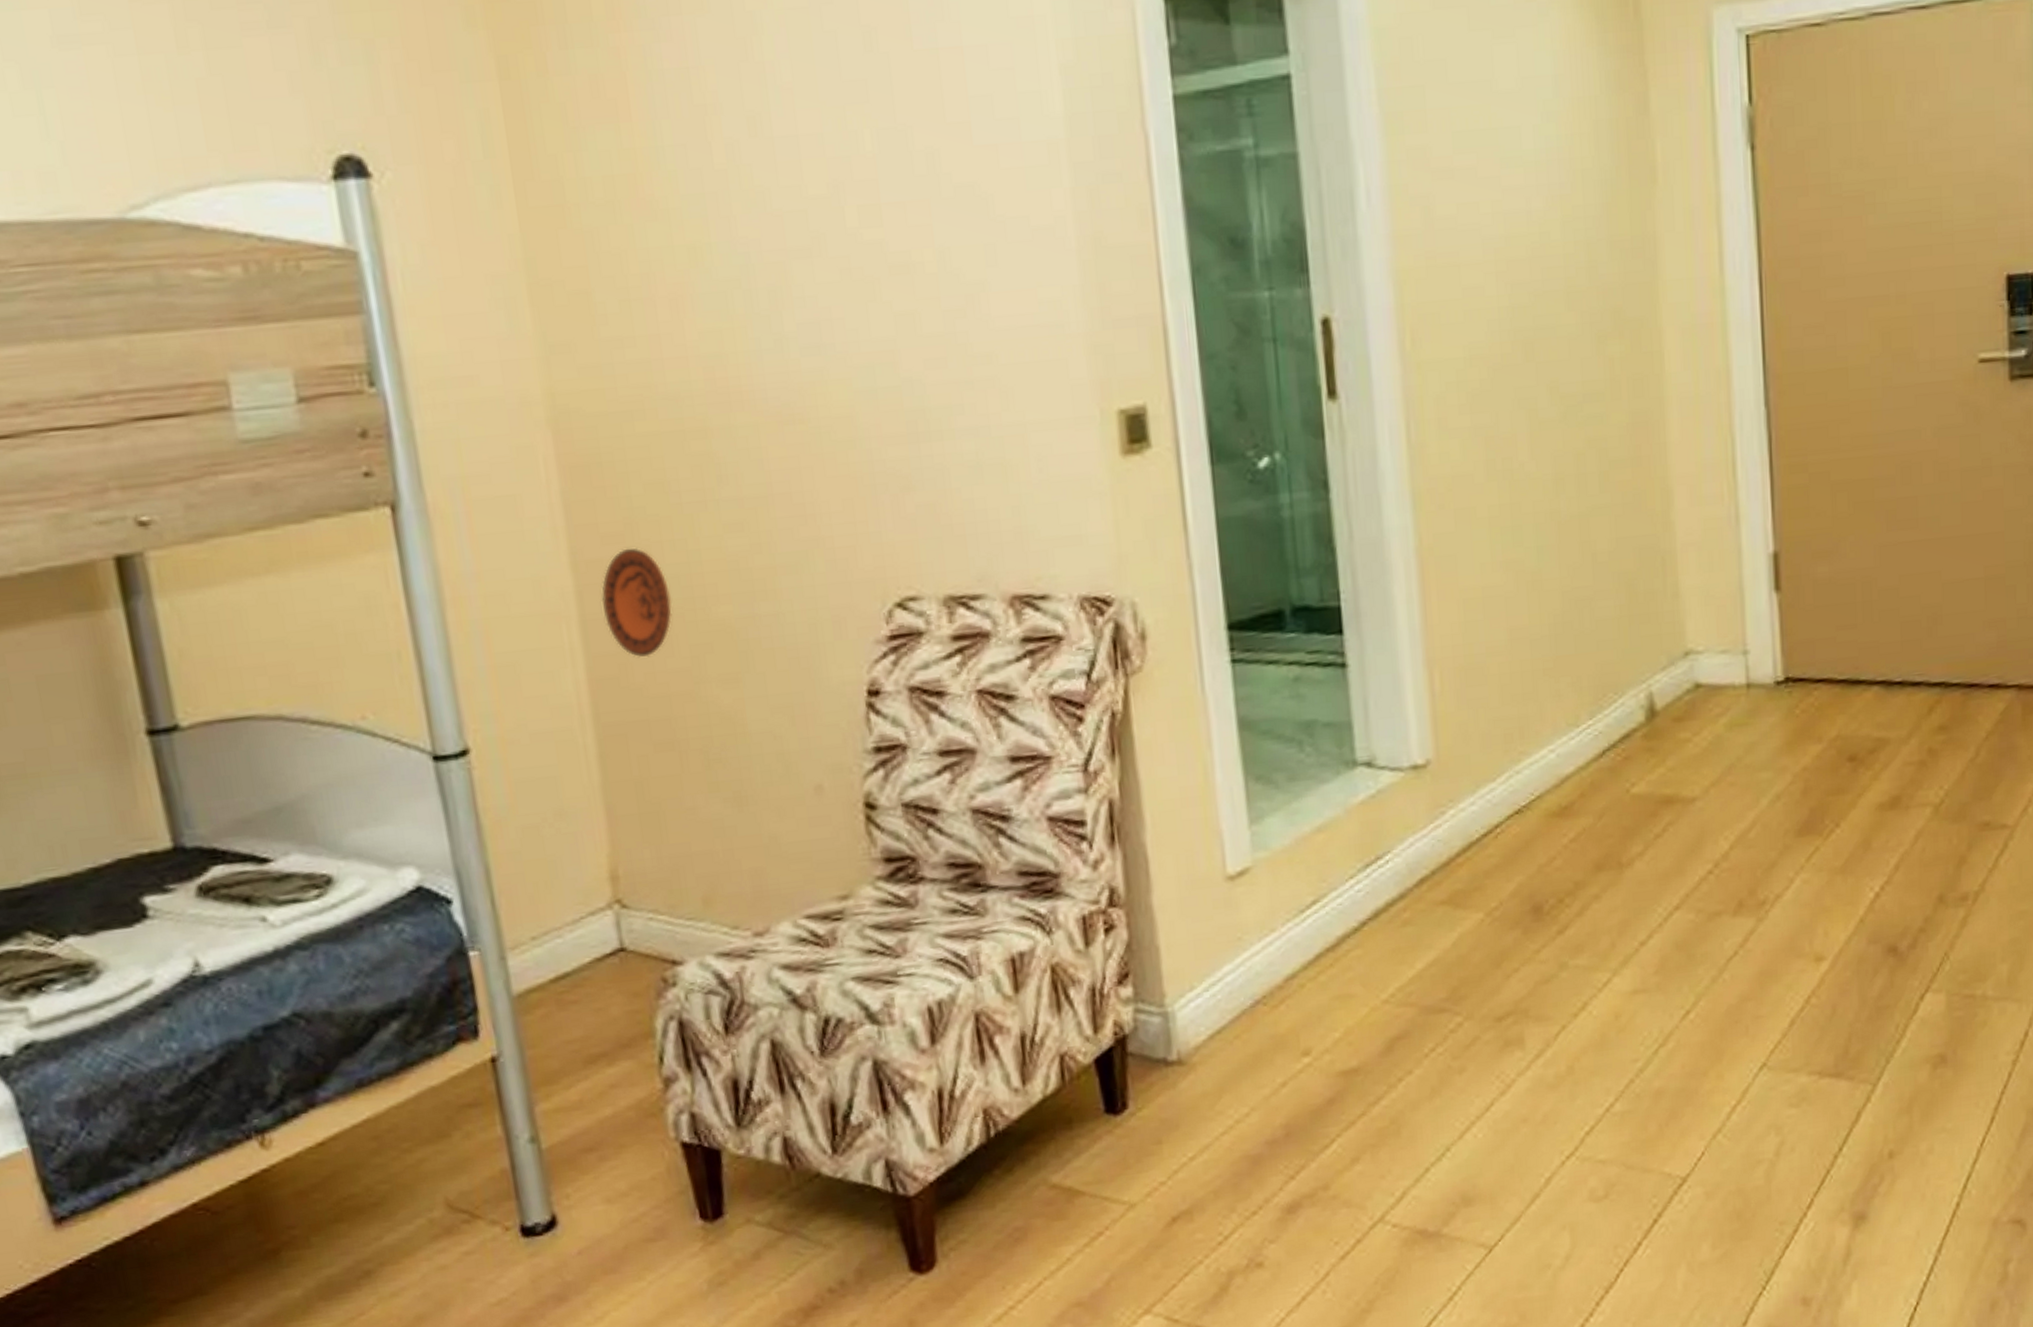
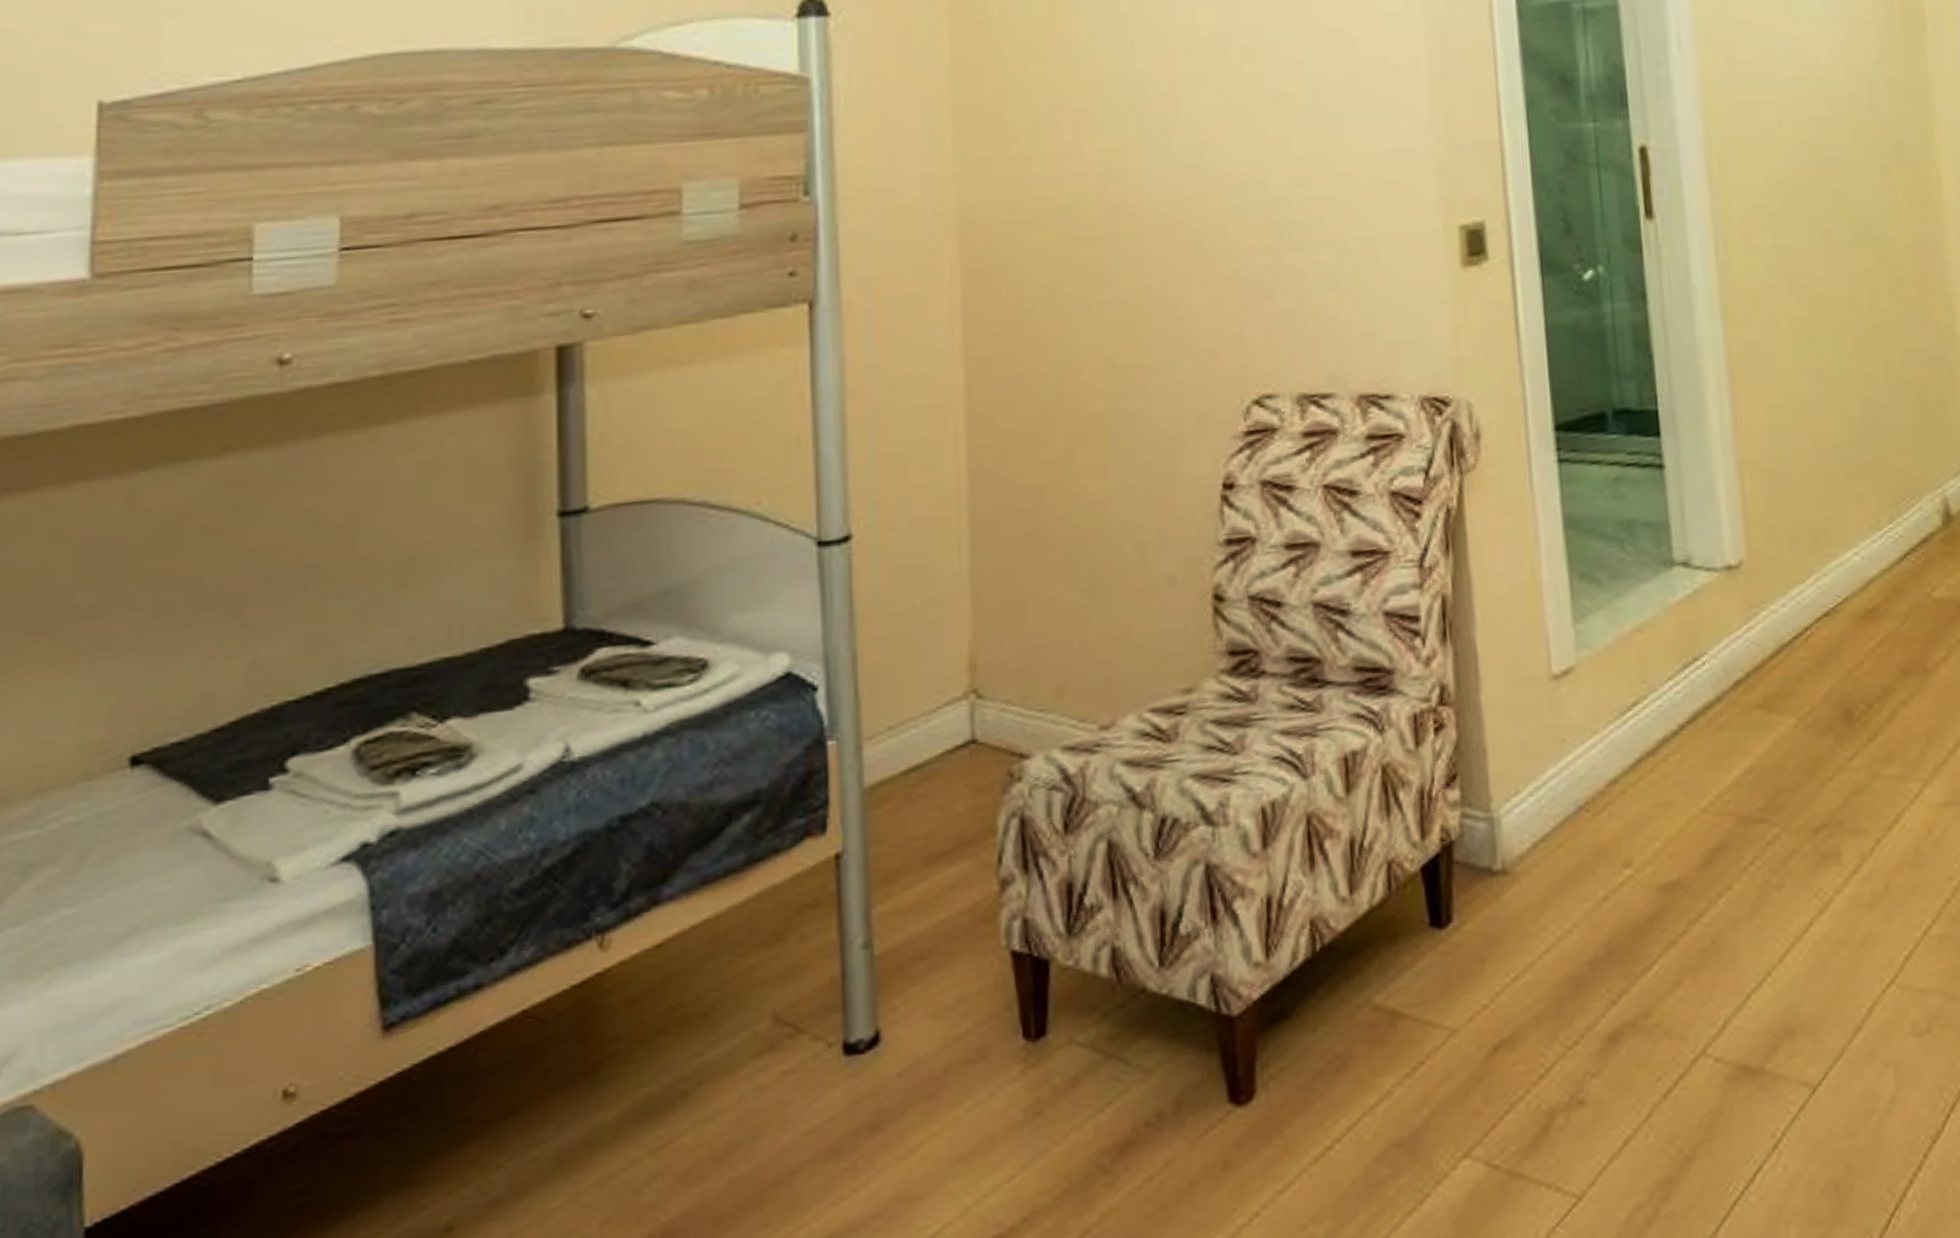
decorative plate: present [601,547,673,658] -> none [987,344,1051,449]

